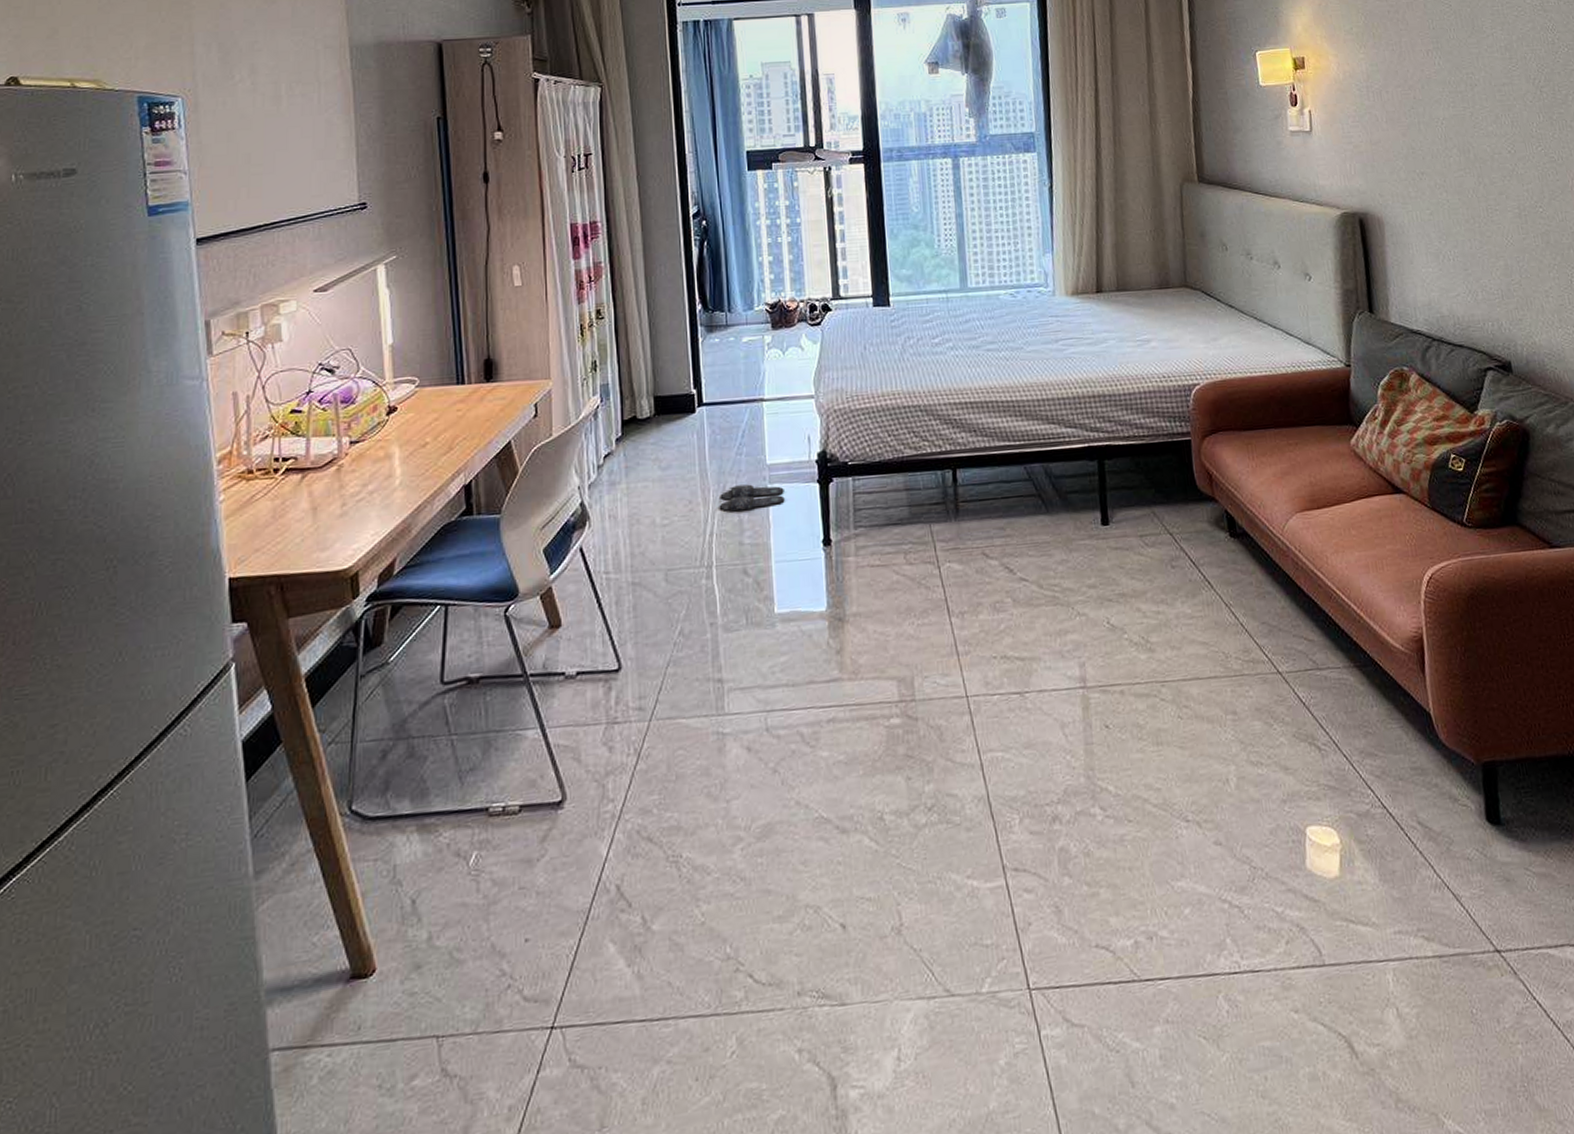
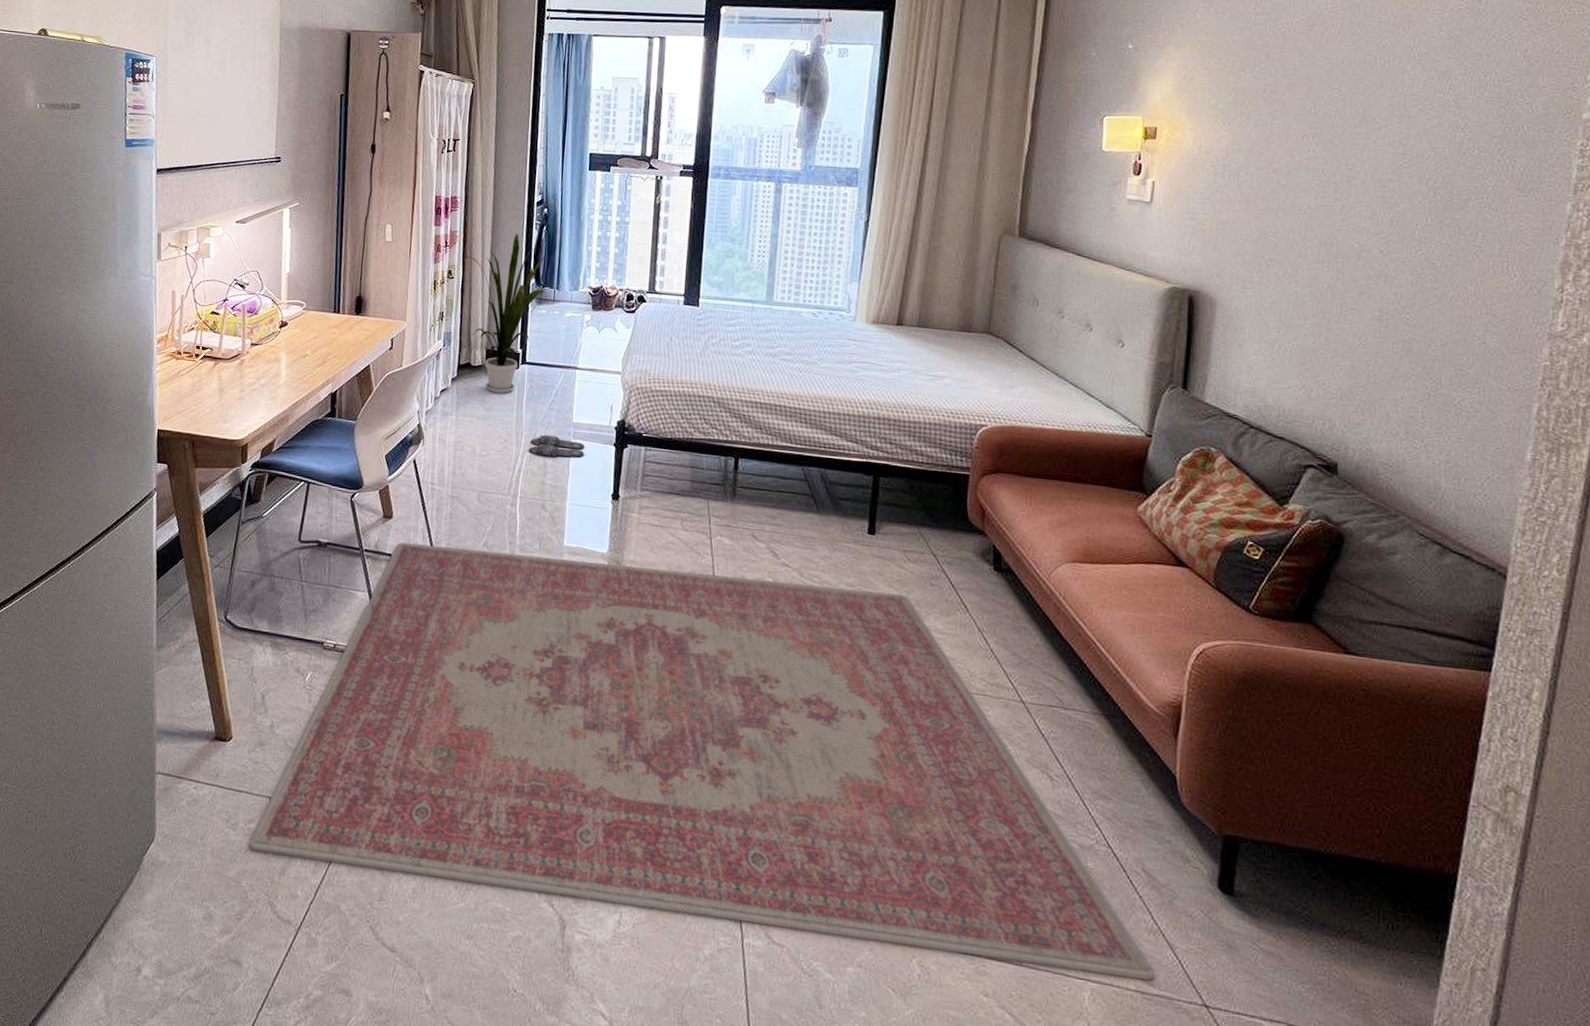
rug: none [414,585,1448,1117] -> present [249,542,1155,980]
house plant: none [615,255,714,447] -> present [465,234,546,394]

